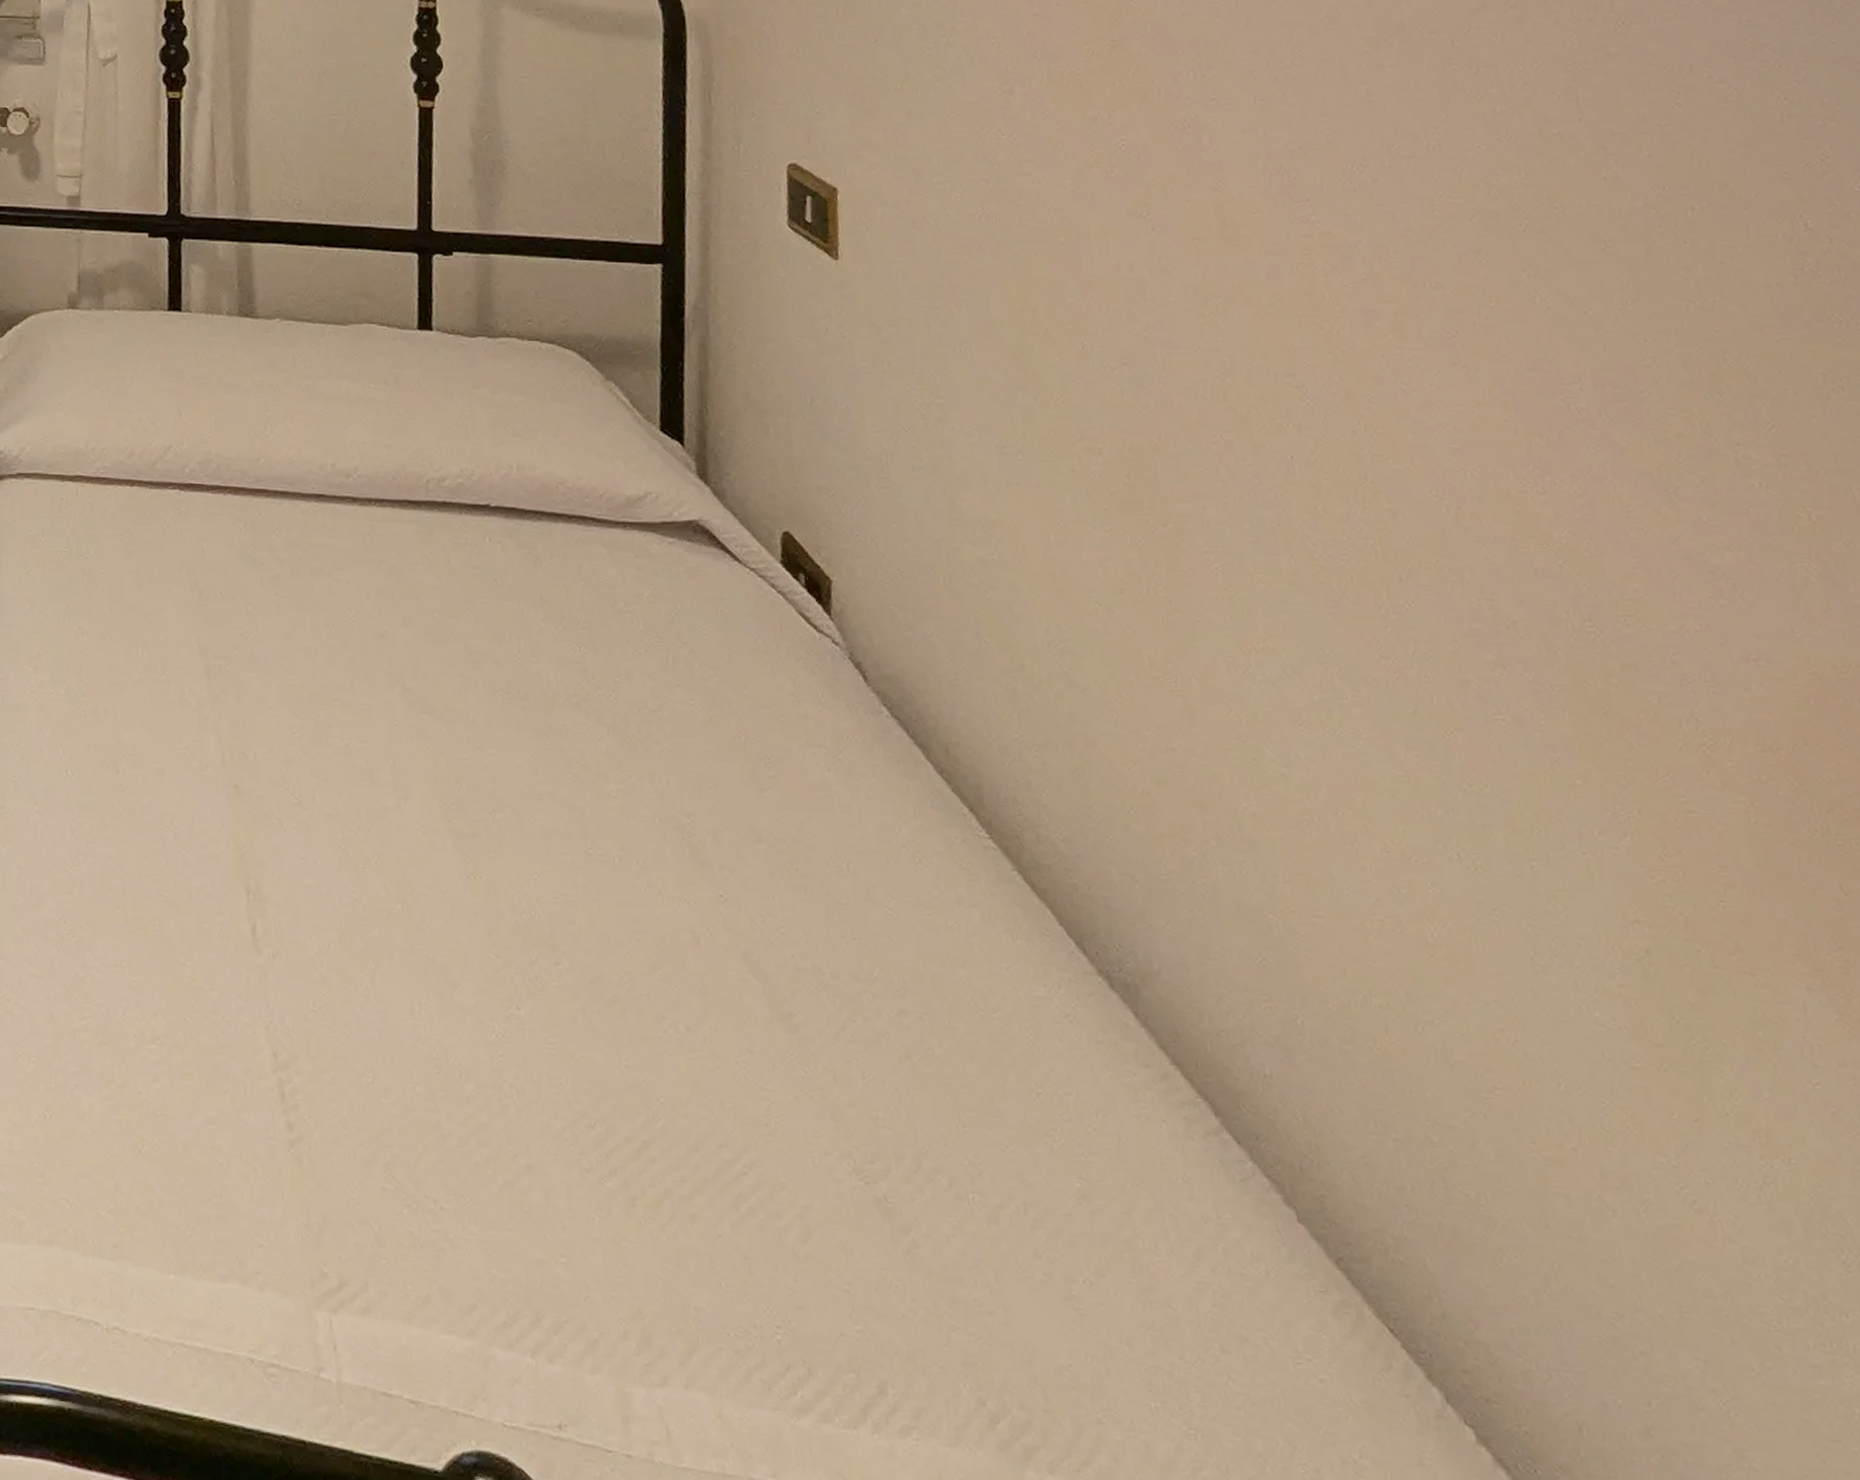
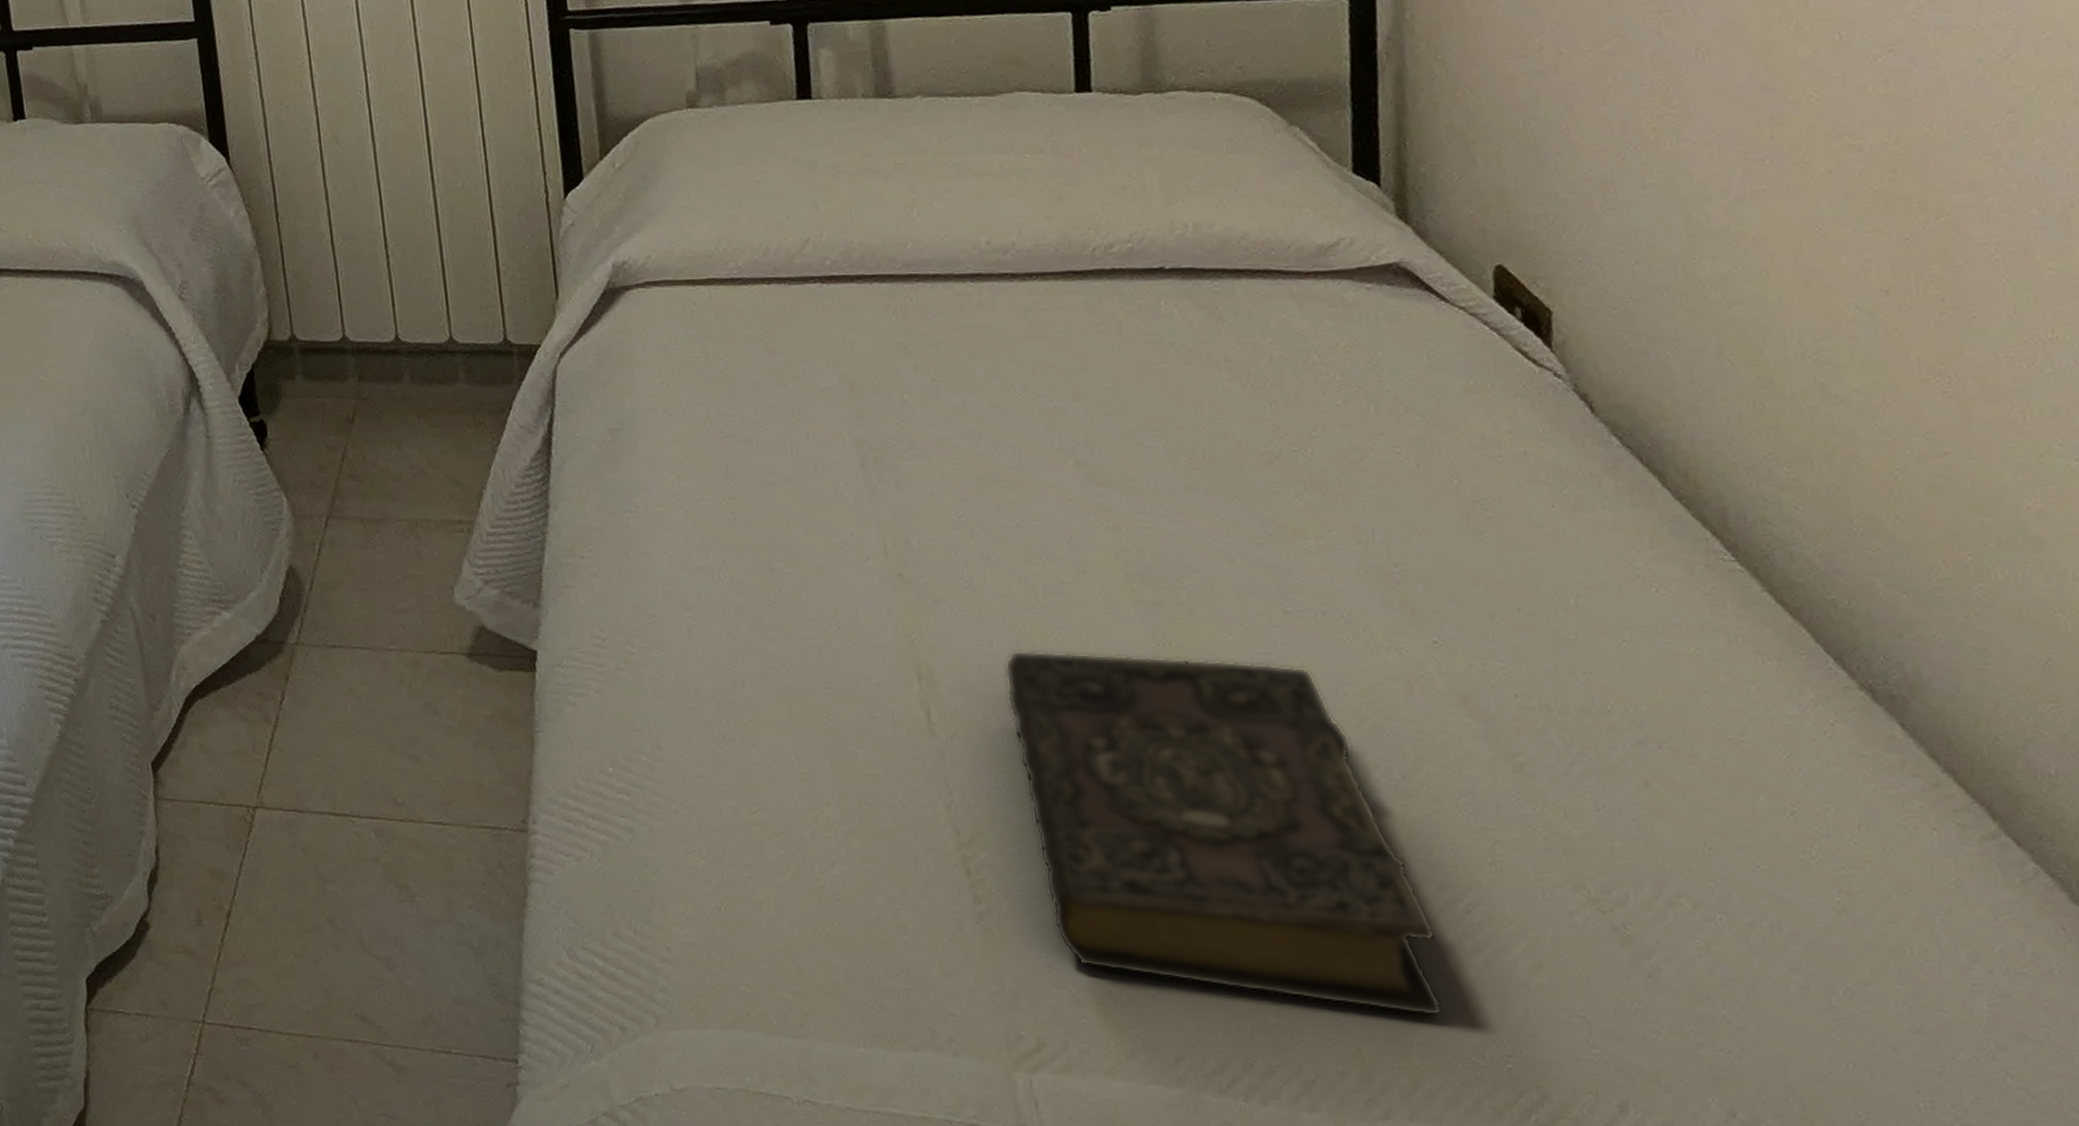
book: none [327,871,720,1281] -> present [1004,650,1445,1017]

